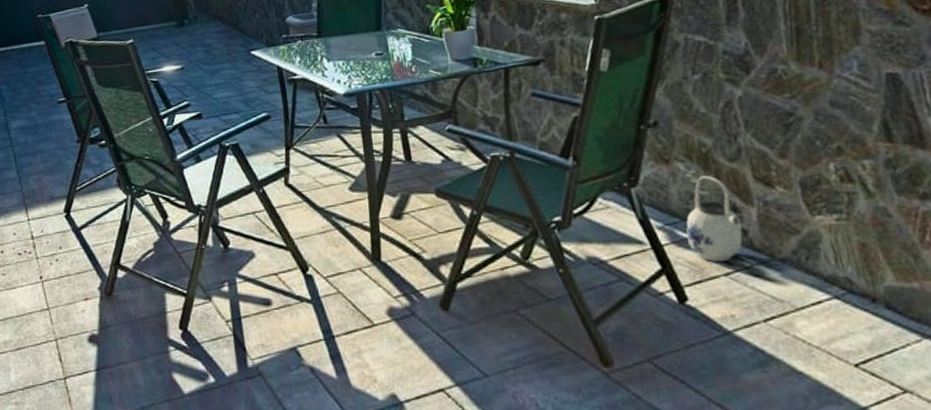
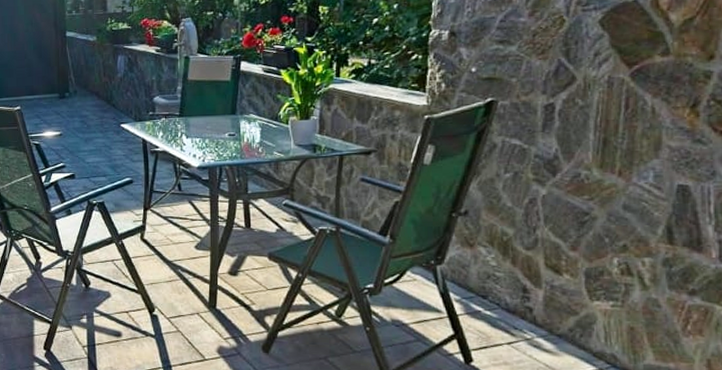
teapot: present [686,175,743,263] -> none [480,260,529,333]

